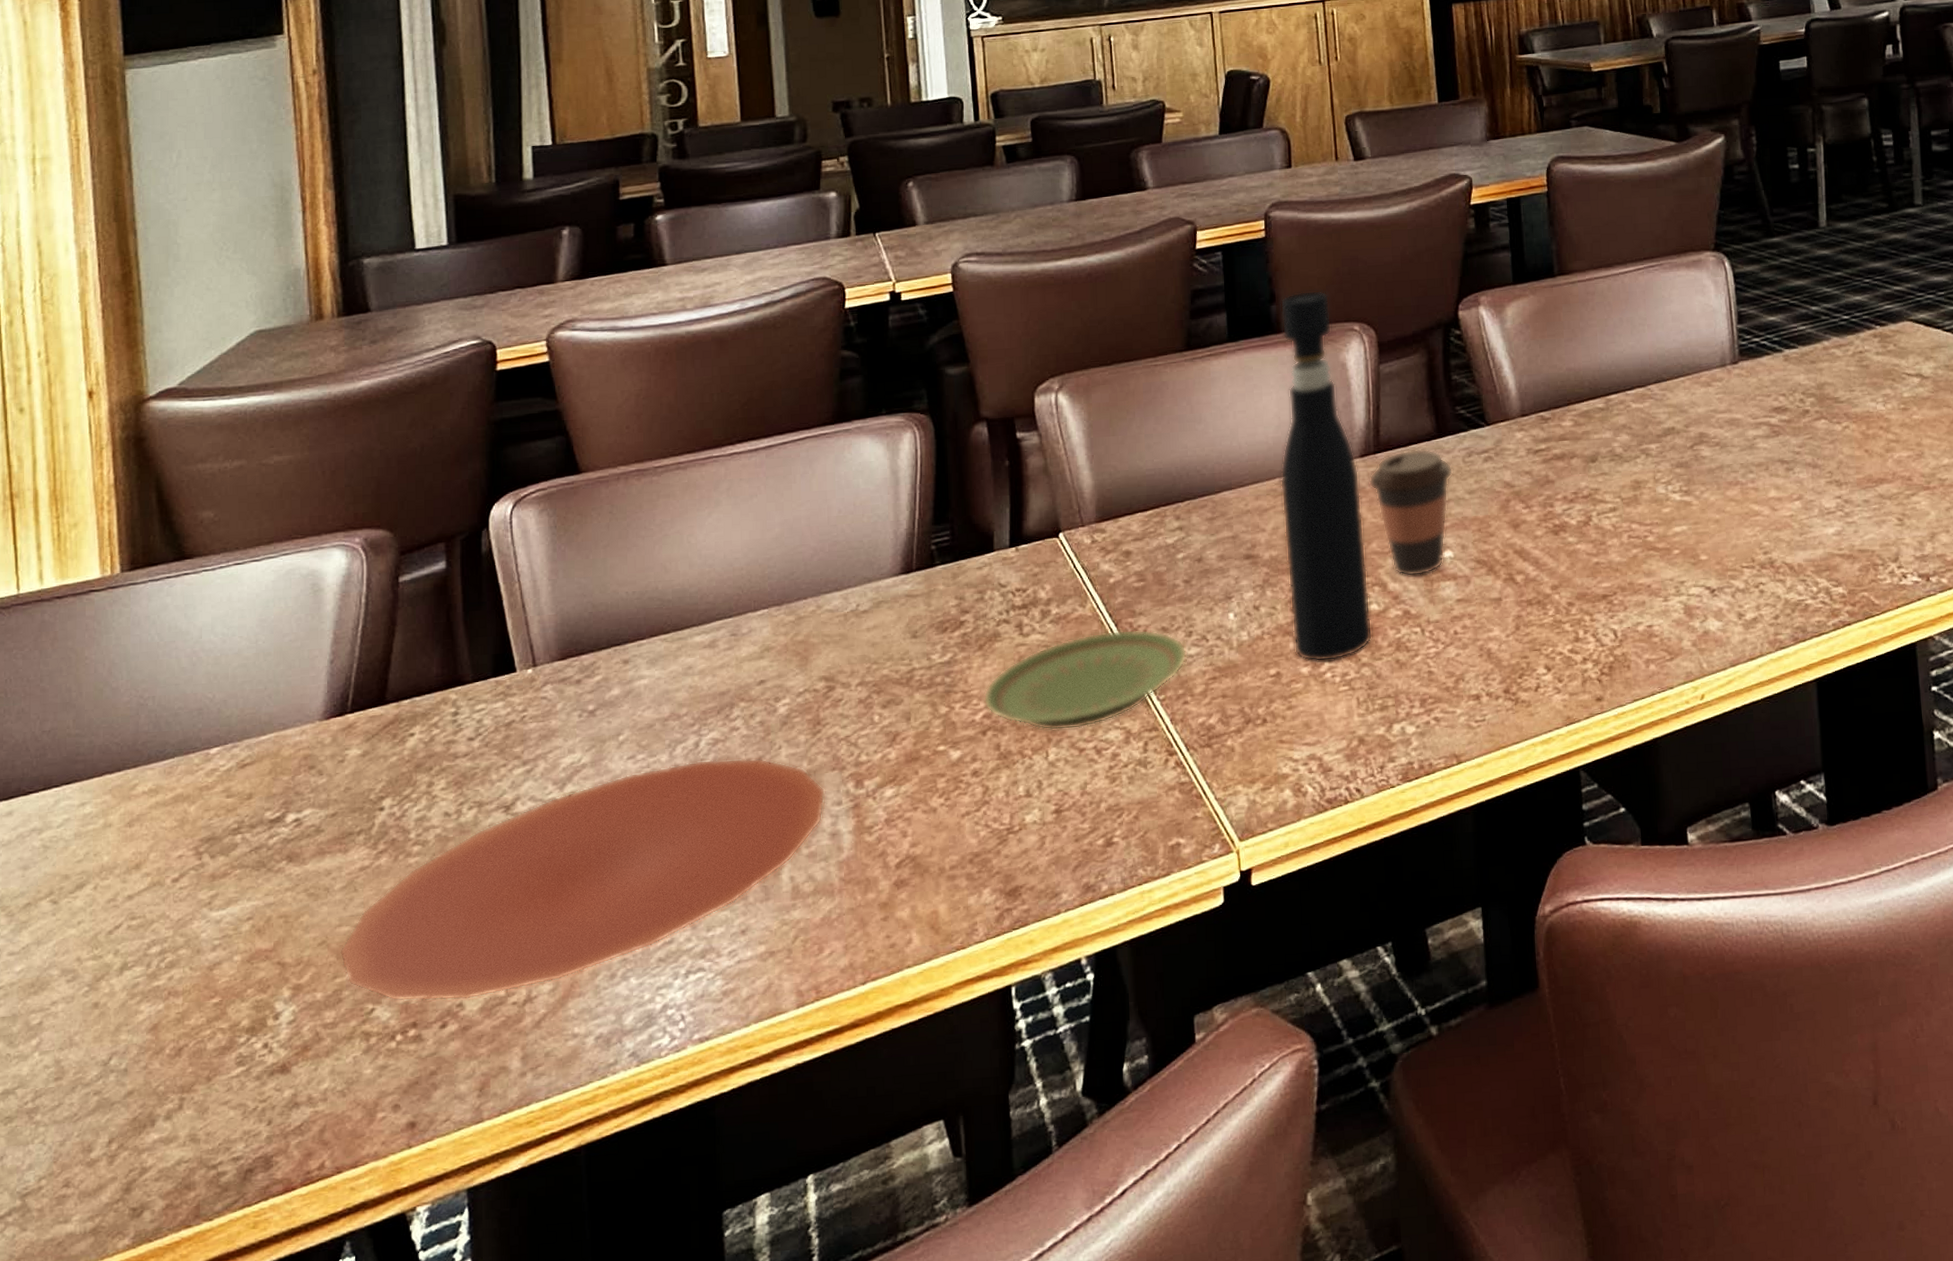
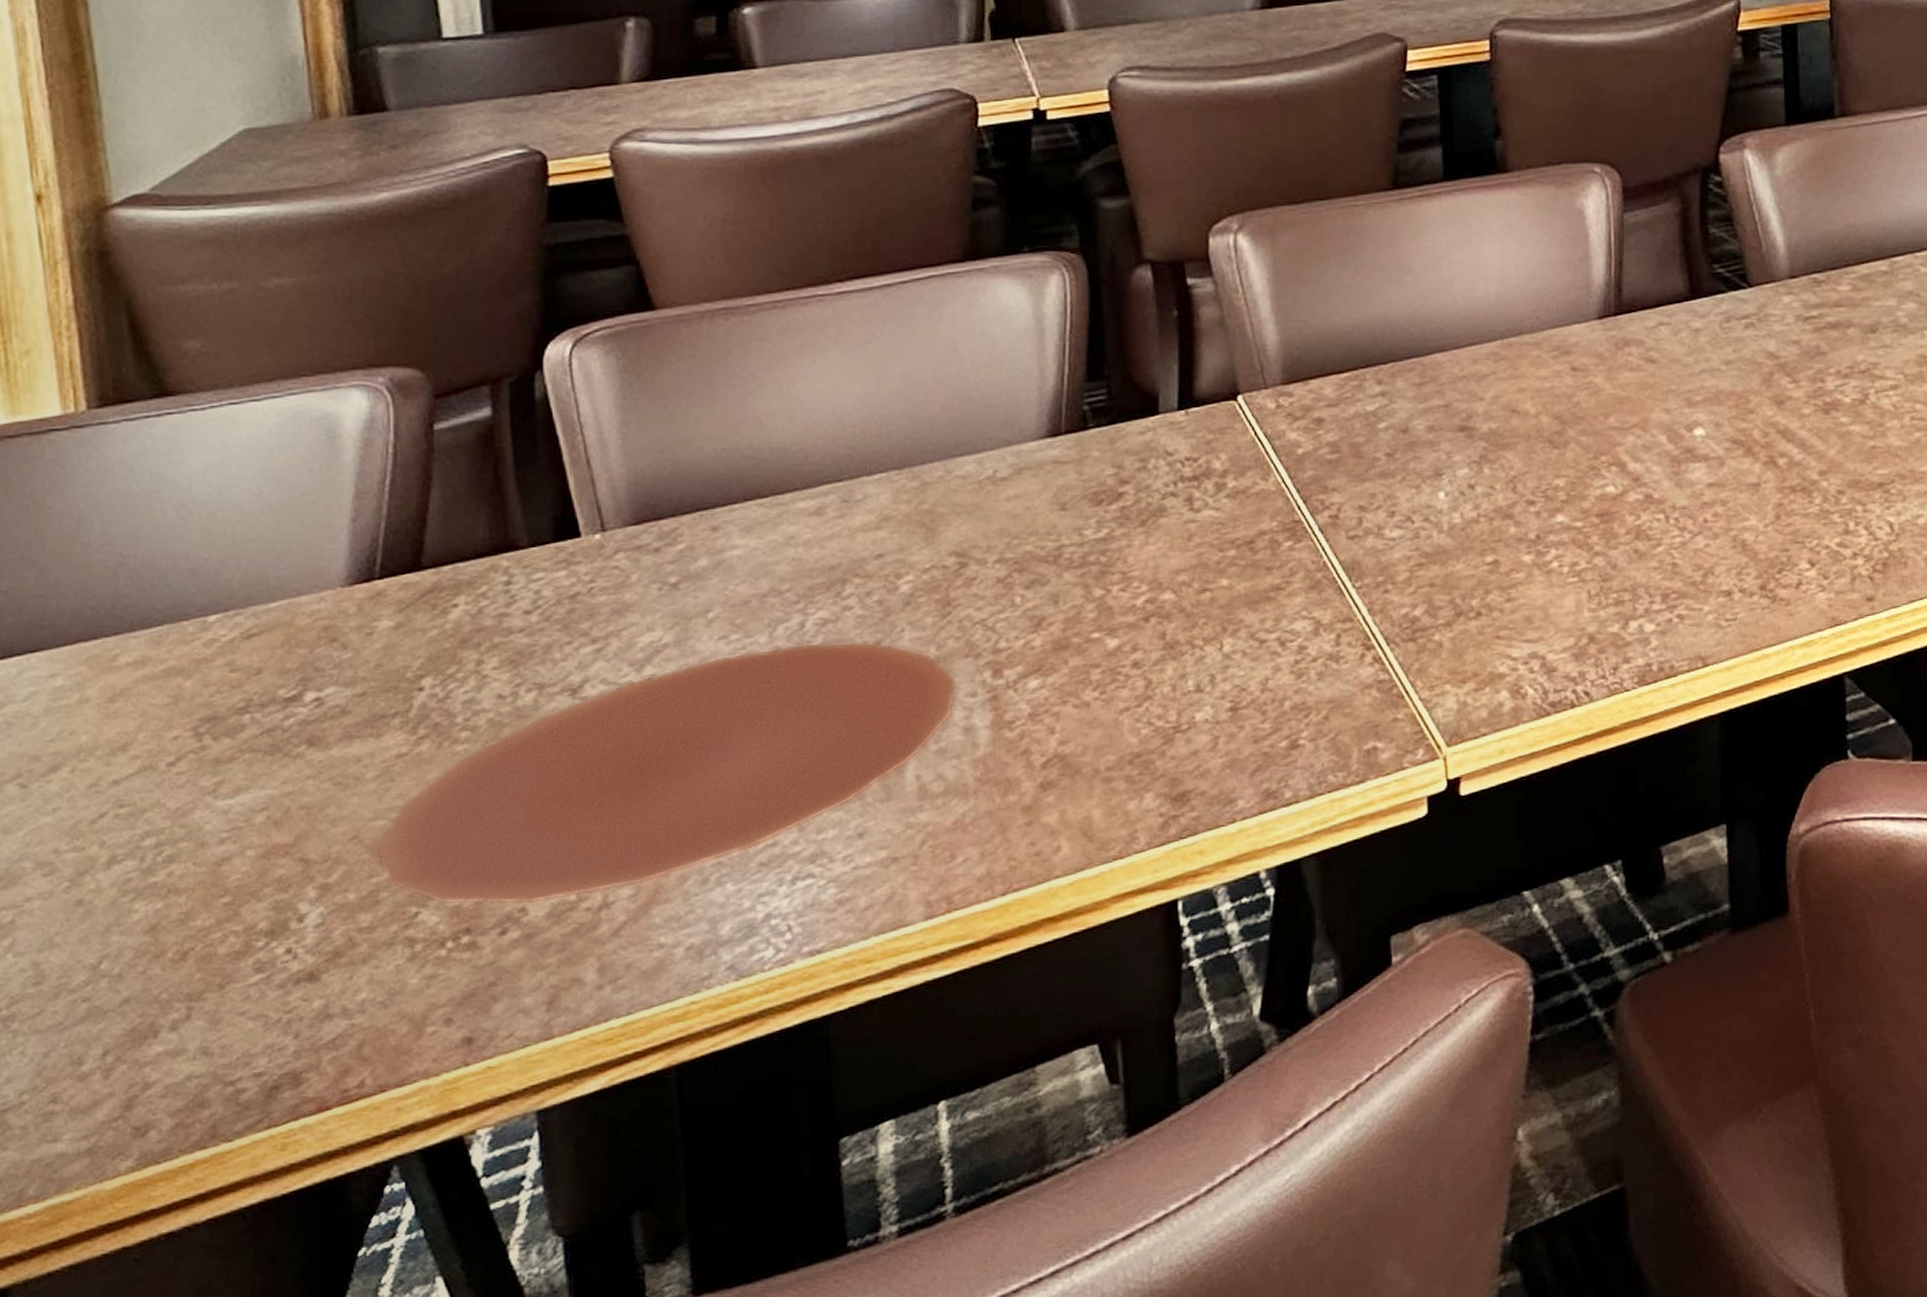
plate: present [983,629,1188,731] -> none [1146,507,1389,619]
pepper grinder: present [1280,290,1373,662] -> none [1502,124,1608,550]
coffee cup: present [1369,449,1454,577] -> none [1608,312,1708,457]

